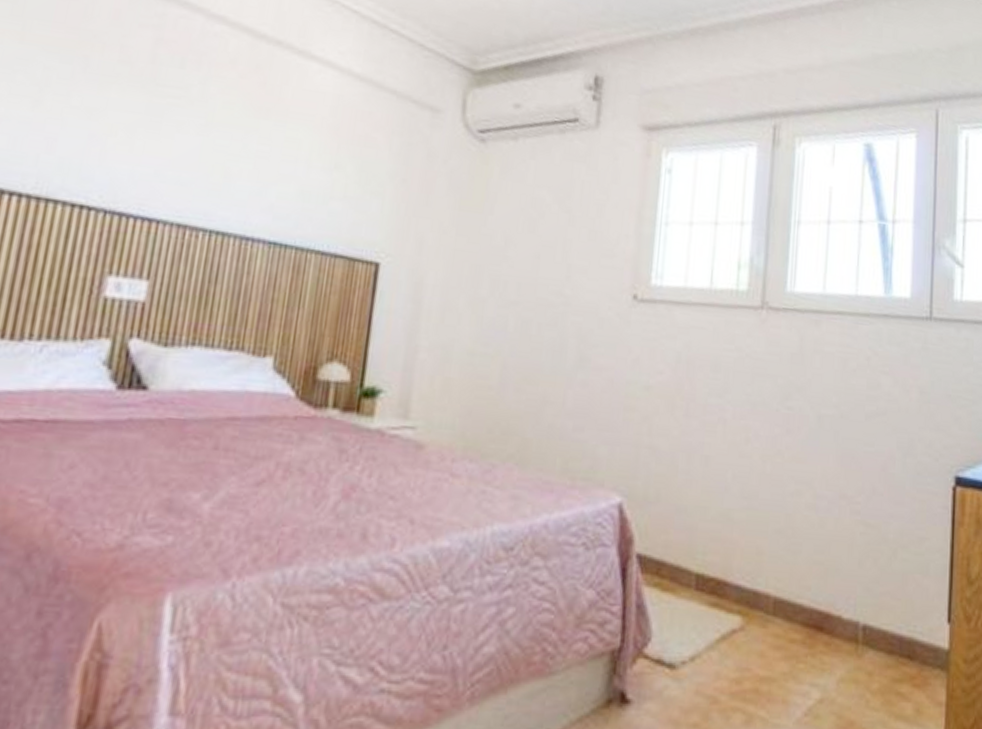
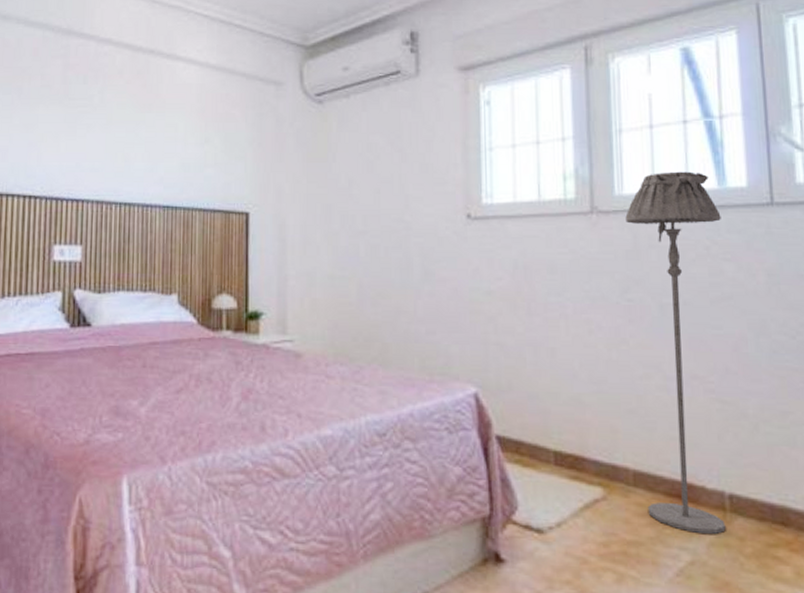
floor lamp: none [784,272,884,668] -> present [625,171,726,534]

